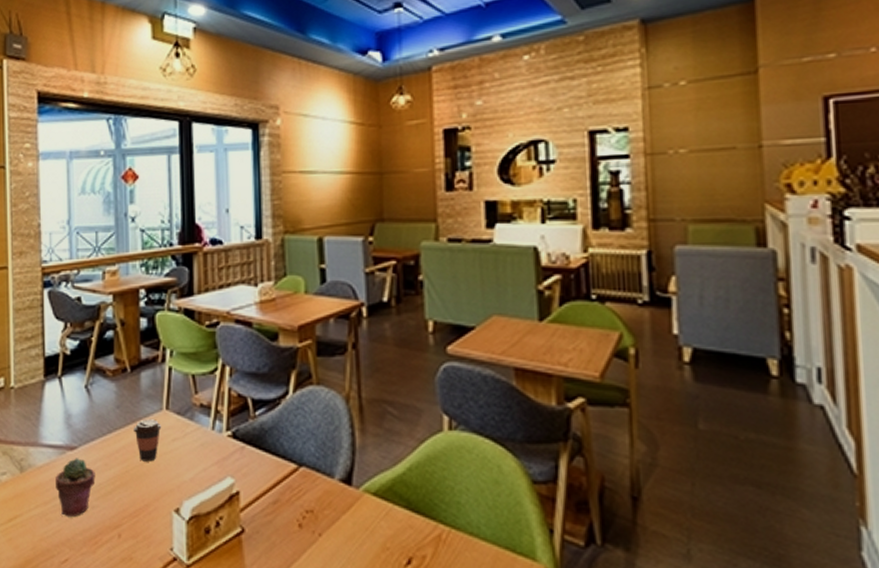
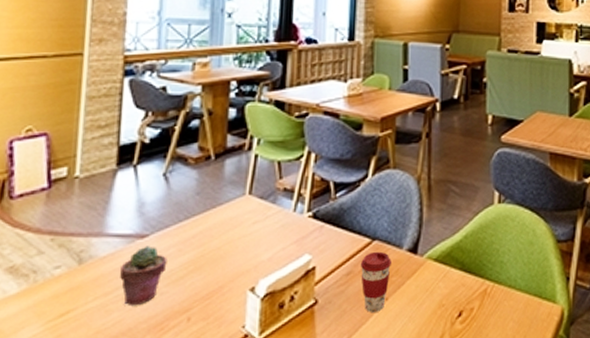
coffee cup: present [134,419,162,462] -> none [213,204,243,245]
coffee cup: none [287,479,322,548] -> present [360,251,391,312]

